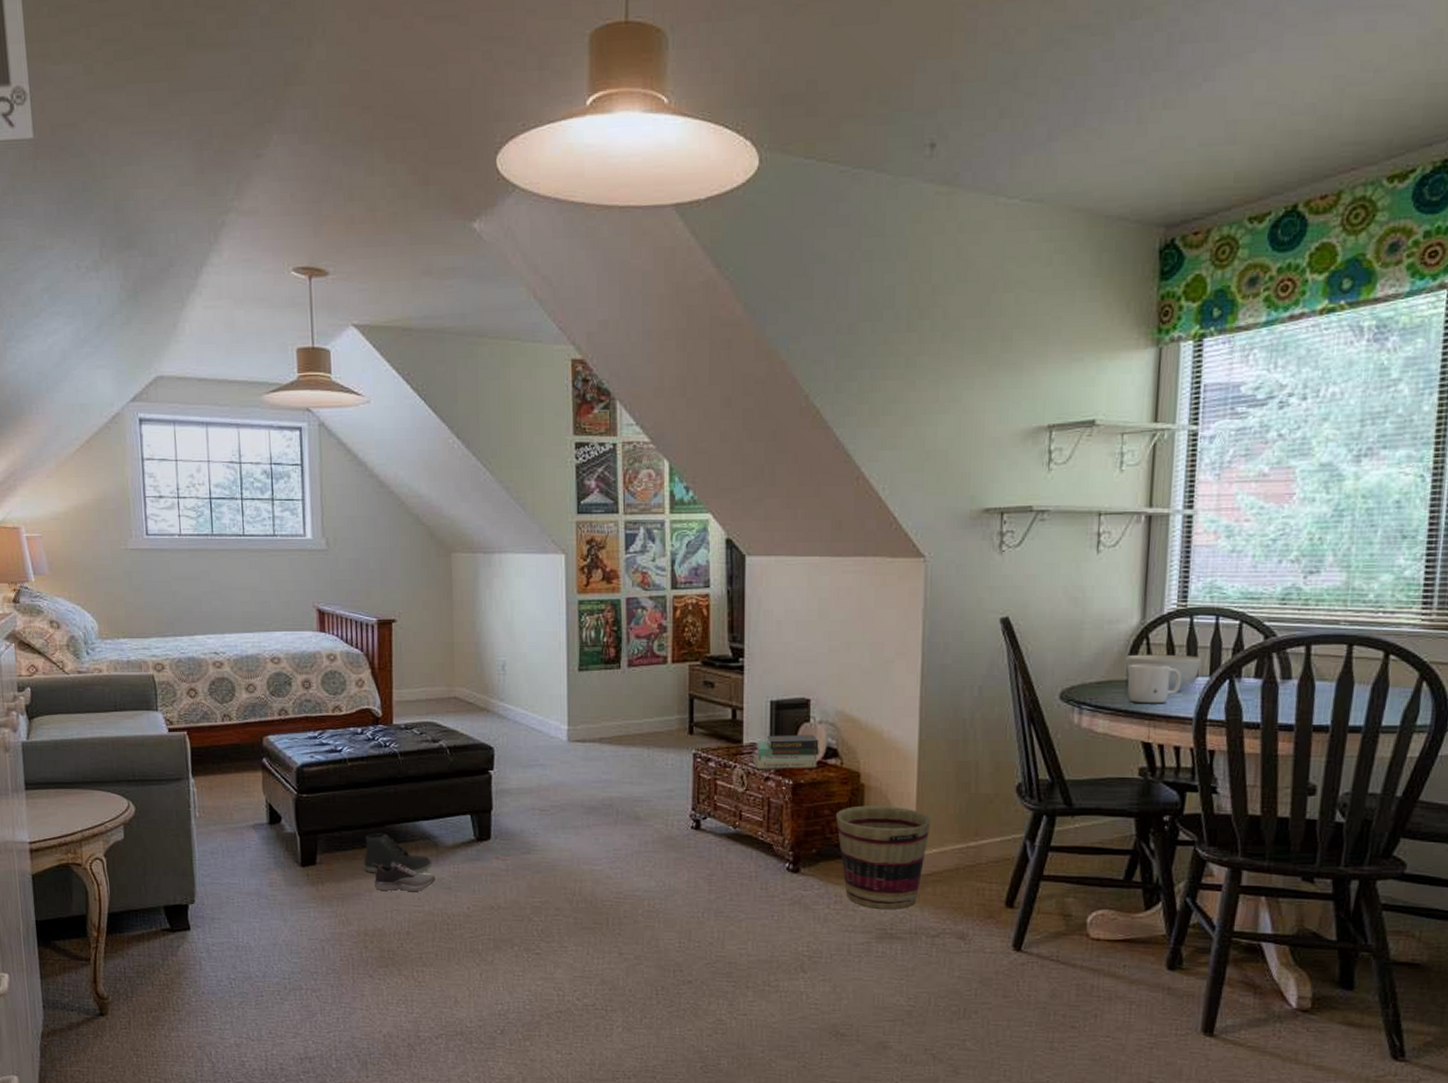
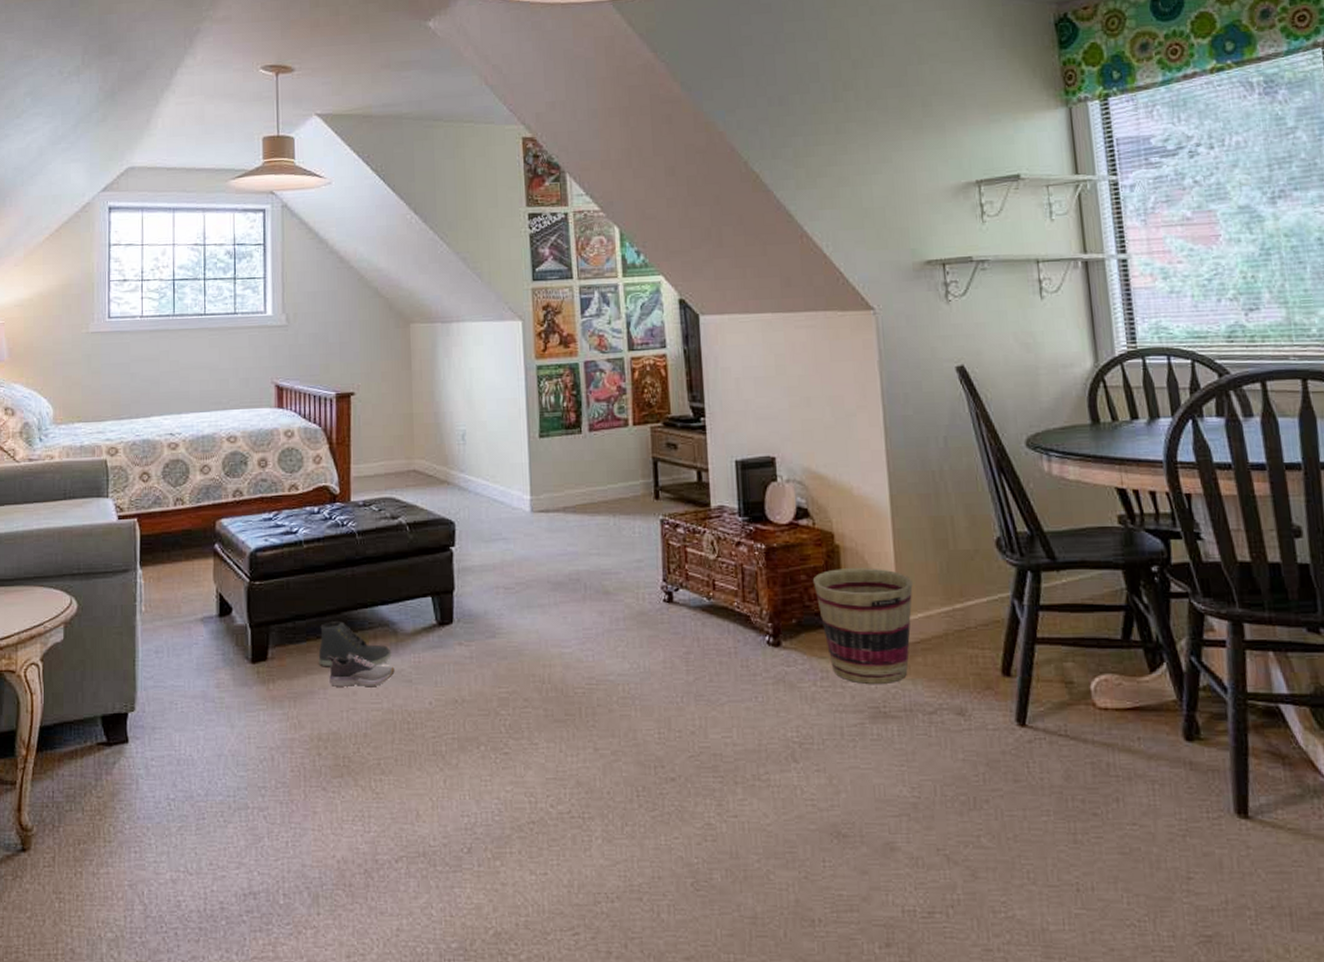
books: present [752,735,819,769] -> none [721,495,789,533]
bowl: present [1125,654,1202,692] -> none [1085,396,1161,435]
mug: present [1127,664,1182,704] -> none [1089,406,1146,448]

